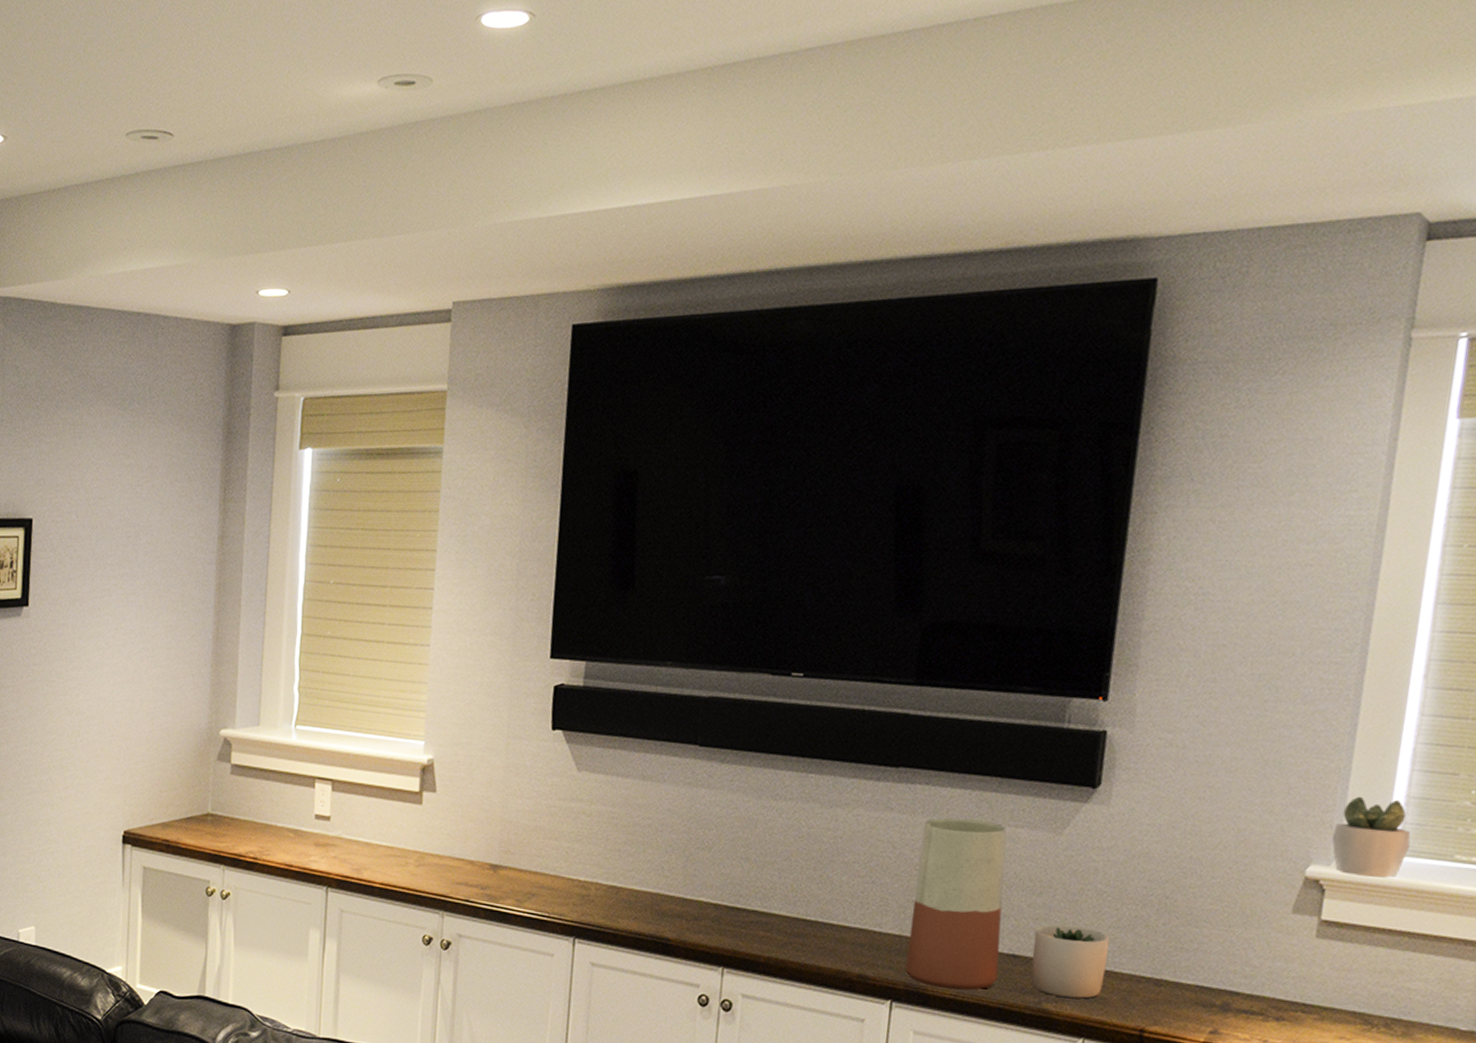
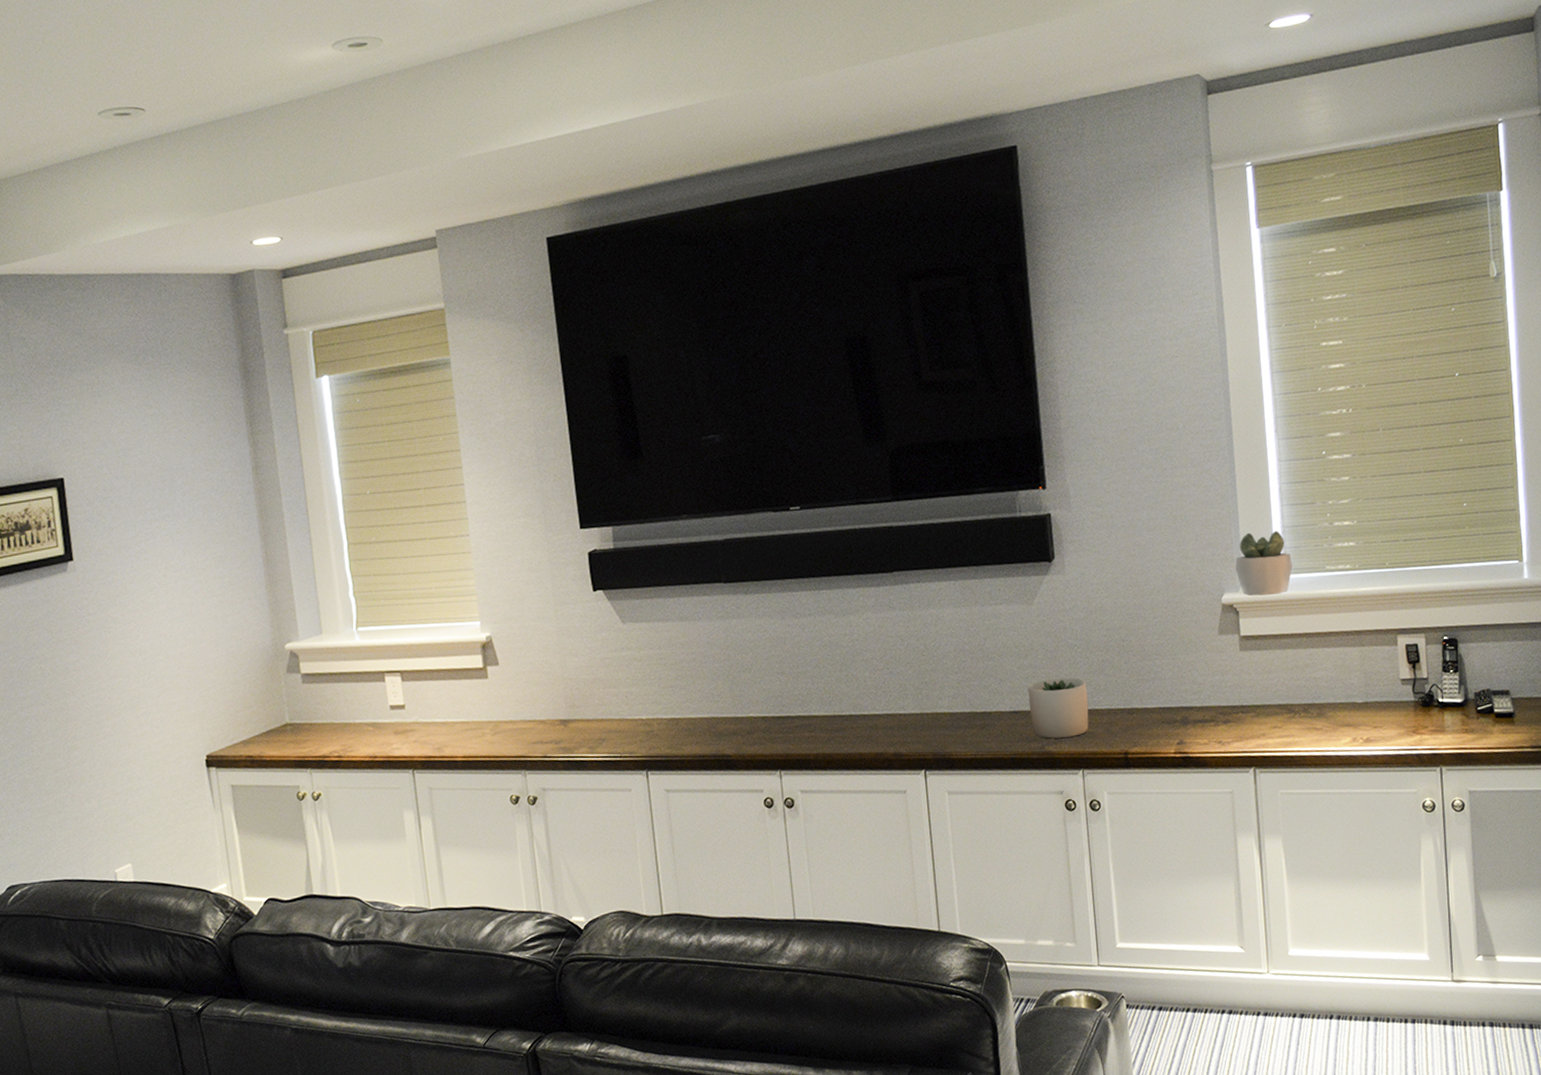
vase: present [905,817,1007,991] -> none [922,604,1006,752]

